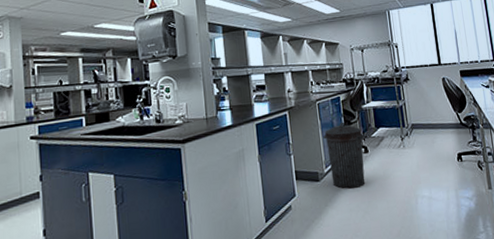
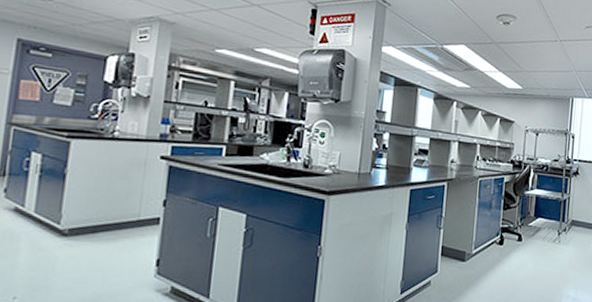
trash can: present [322,122,366,189] -> none [477,204,523,275]

